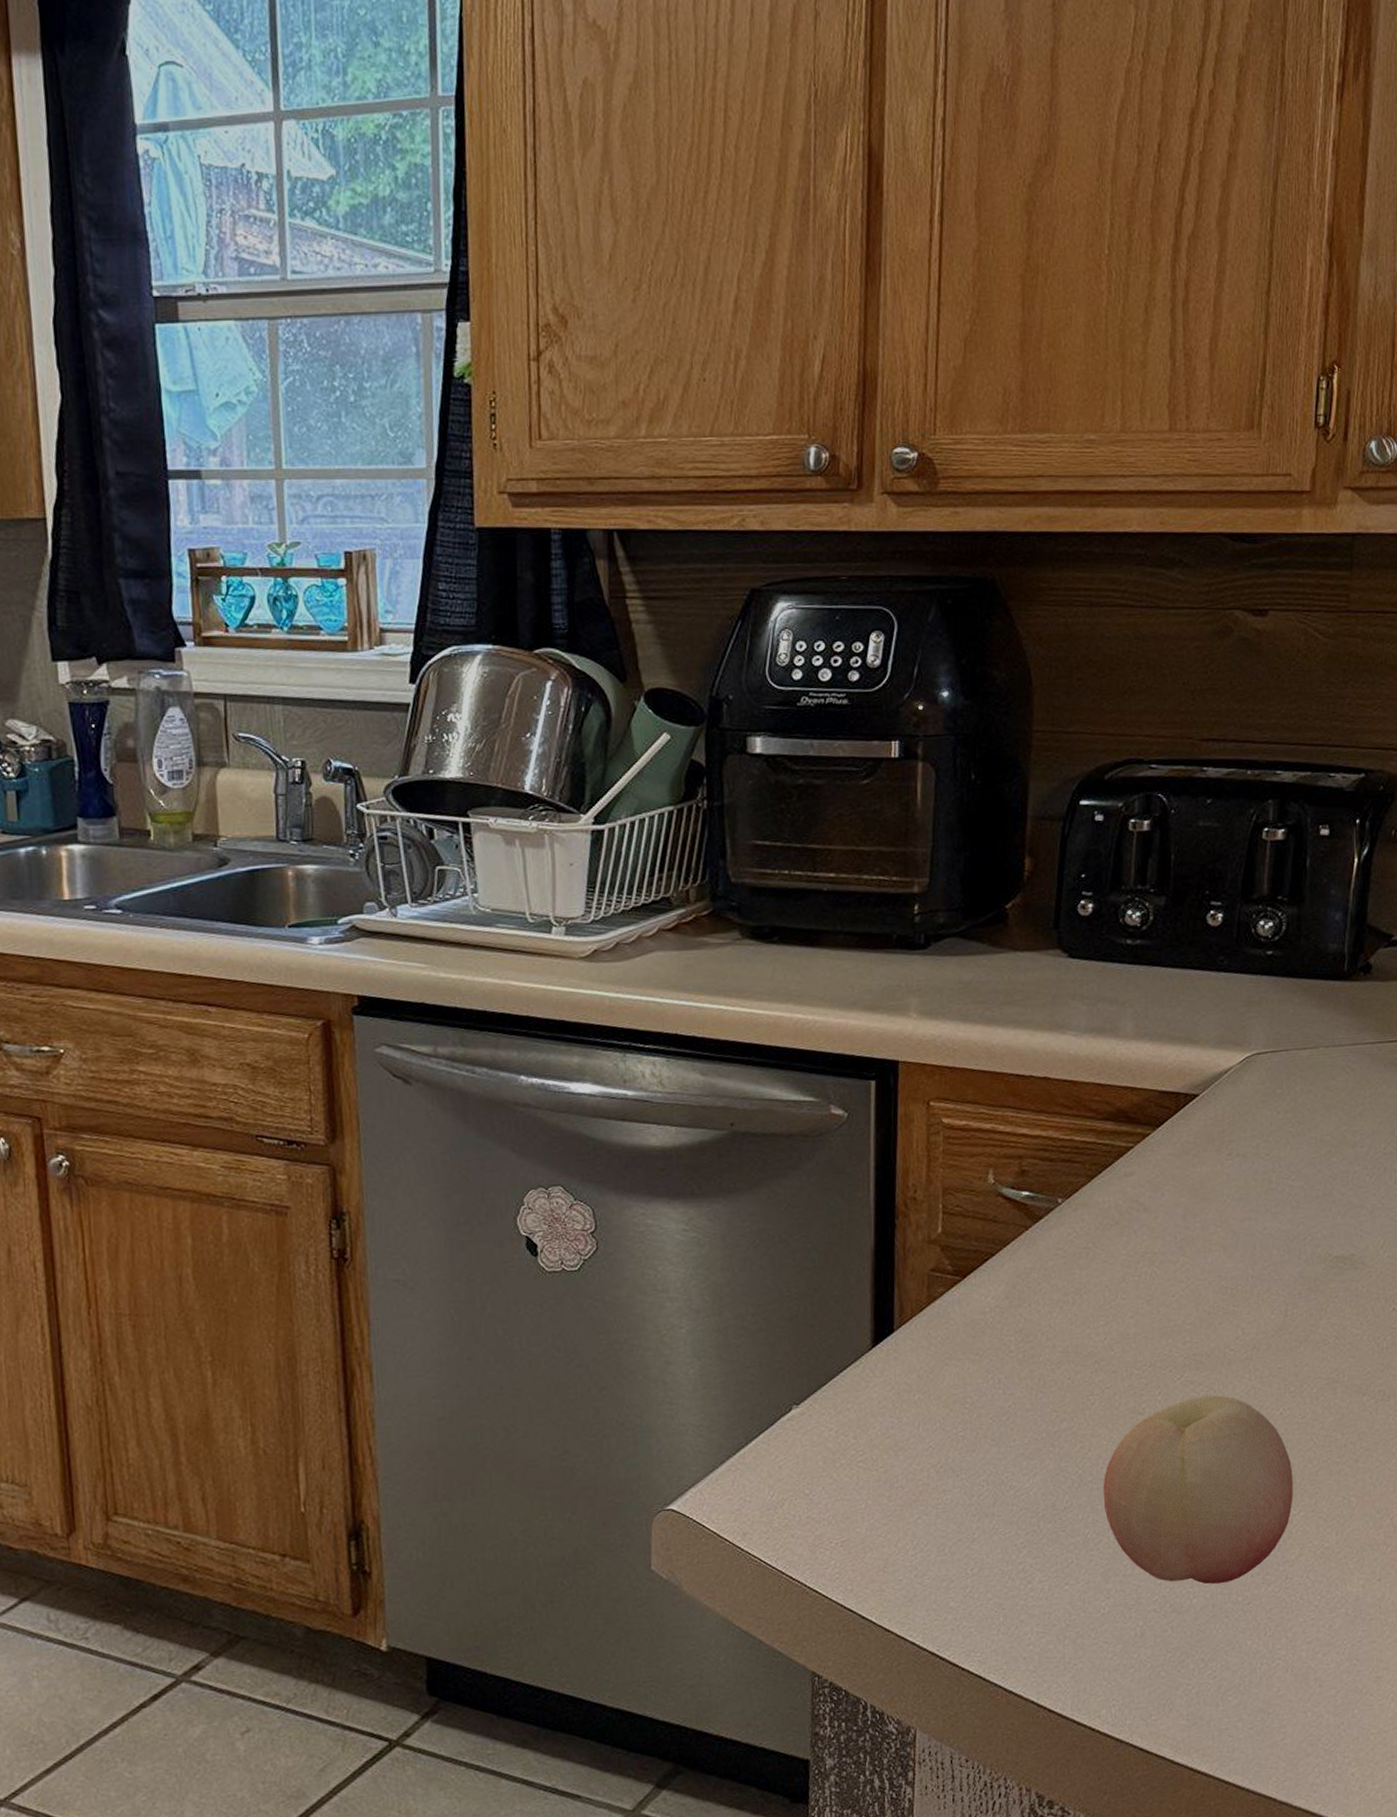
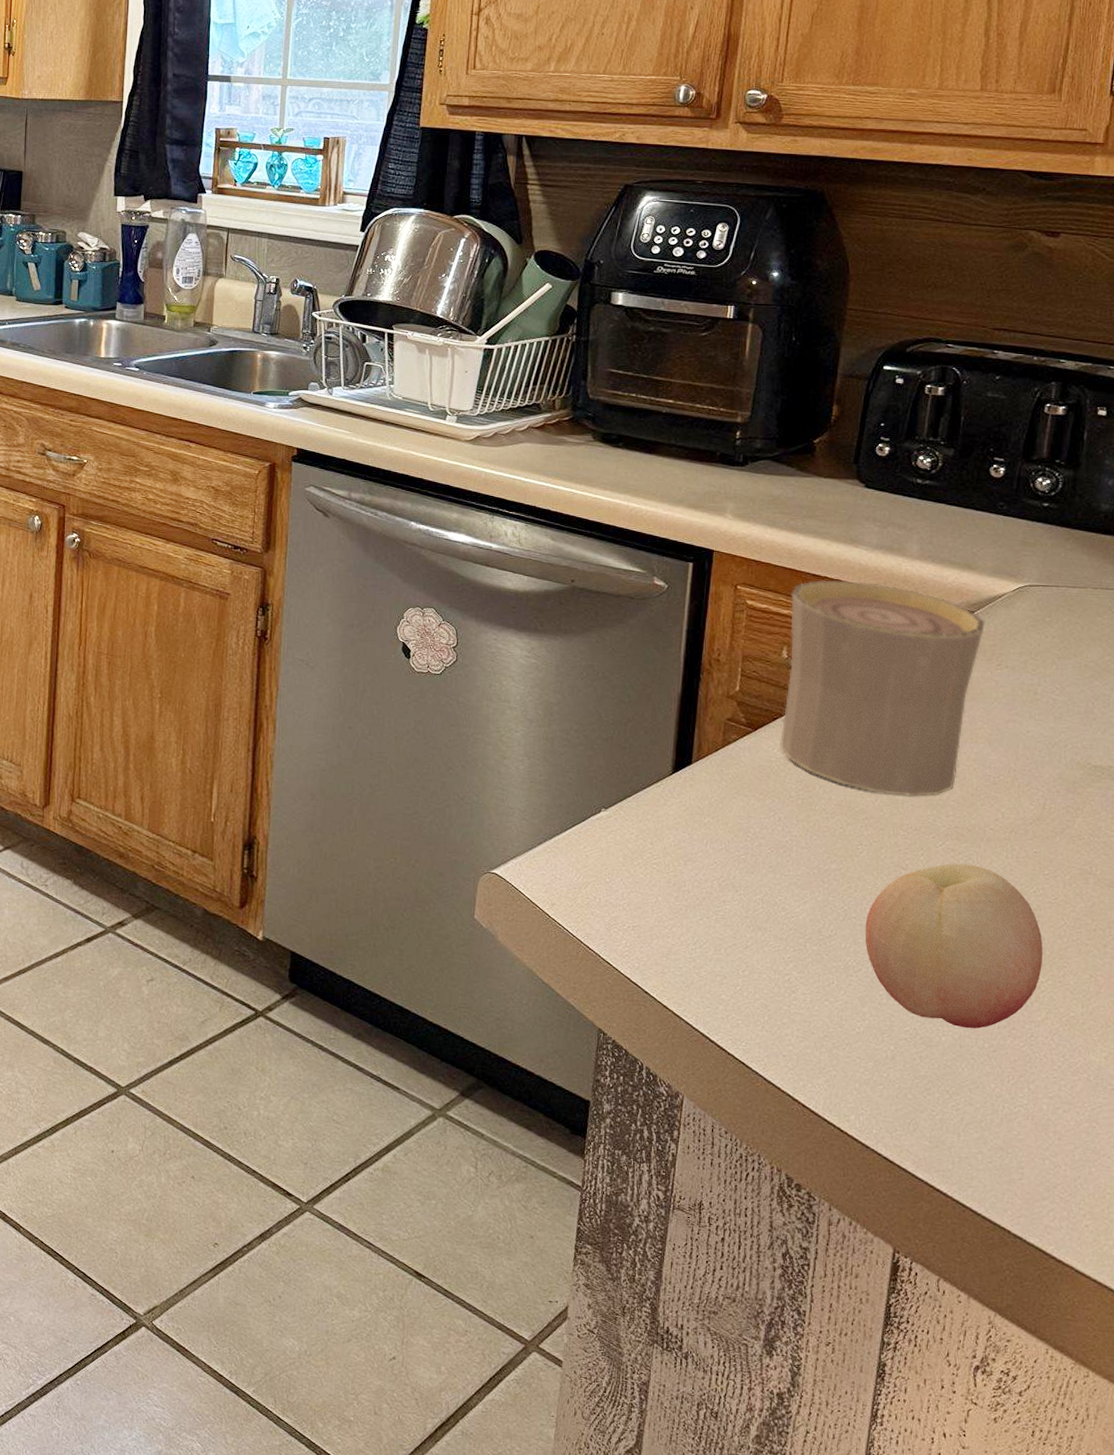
cup: none [993,1075,1212,1330] -> present [780,579,985,797]

